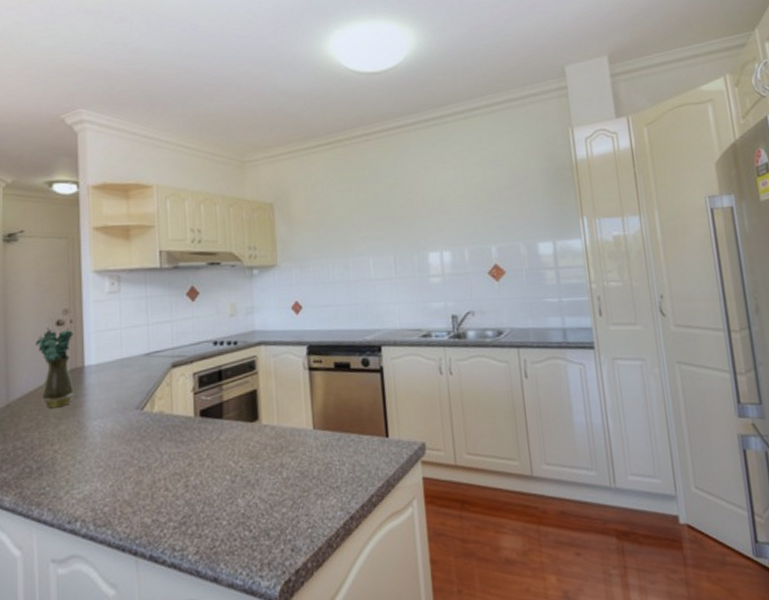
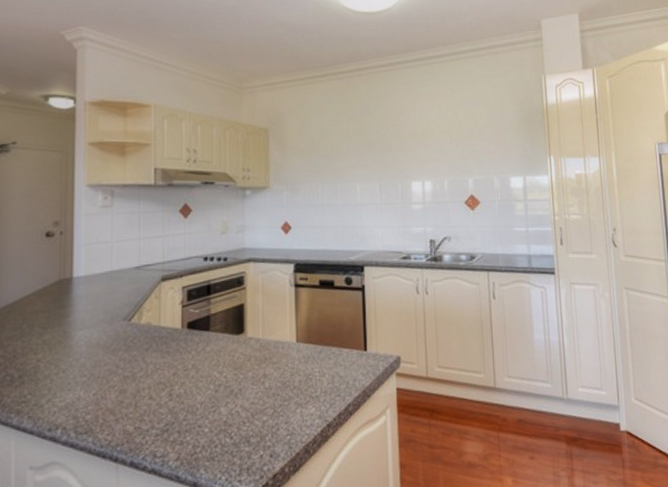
vase: present [35,327,74,409] -> none [23,238,63,318]

